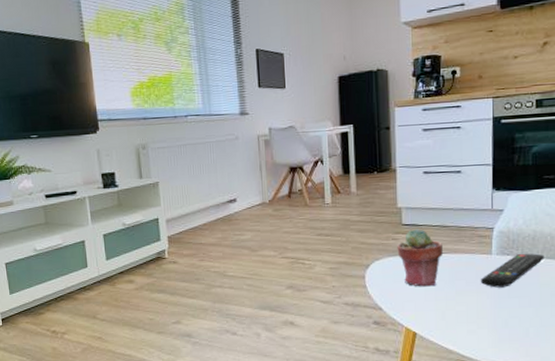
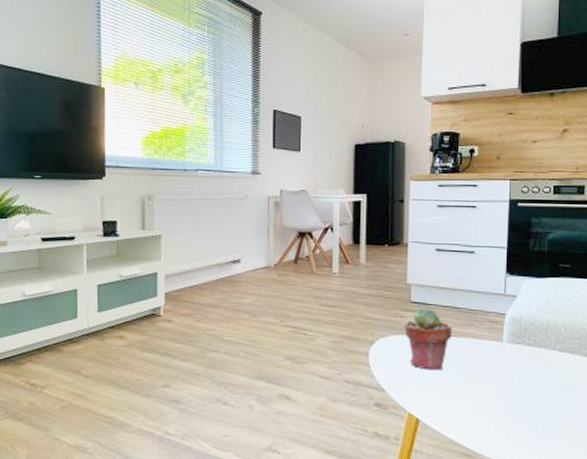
remote control: present [480,253,544,288] -> none [489,343,557,378]

